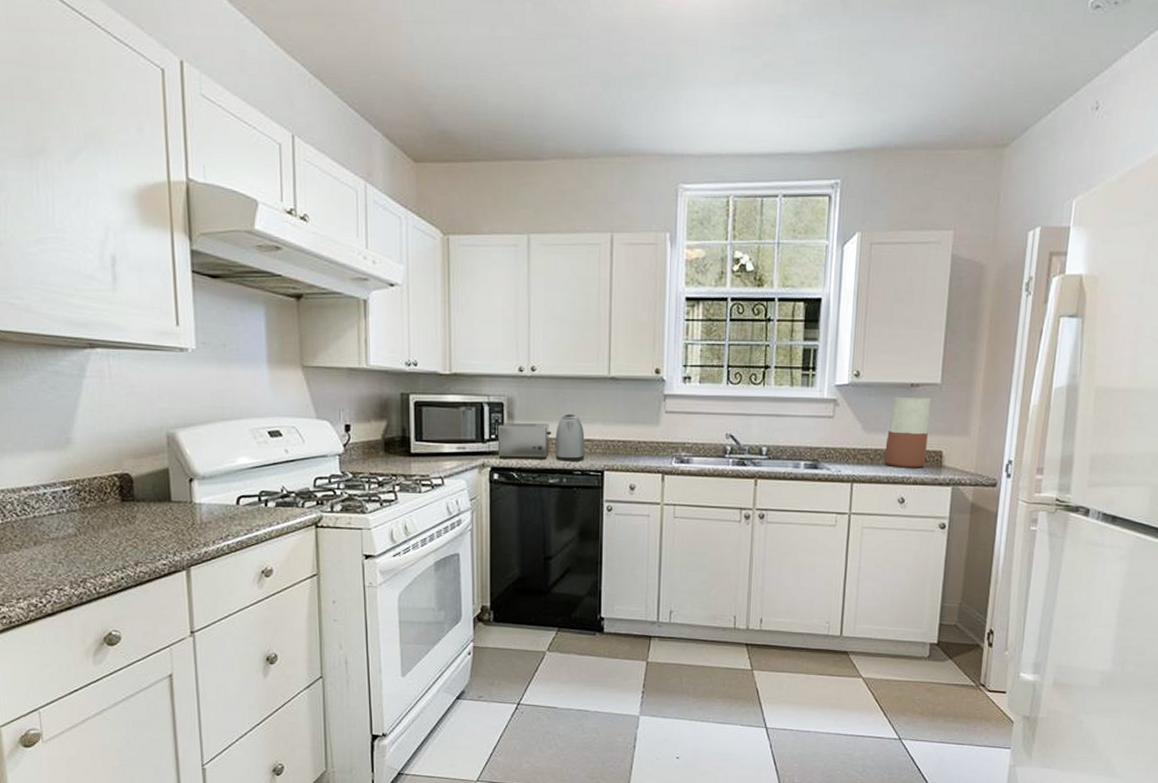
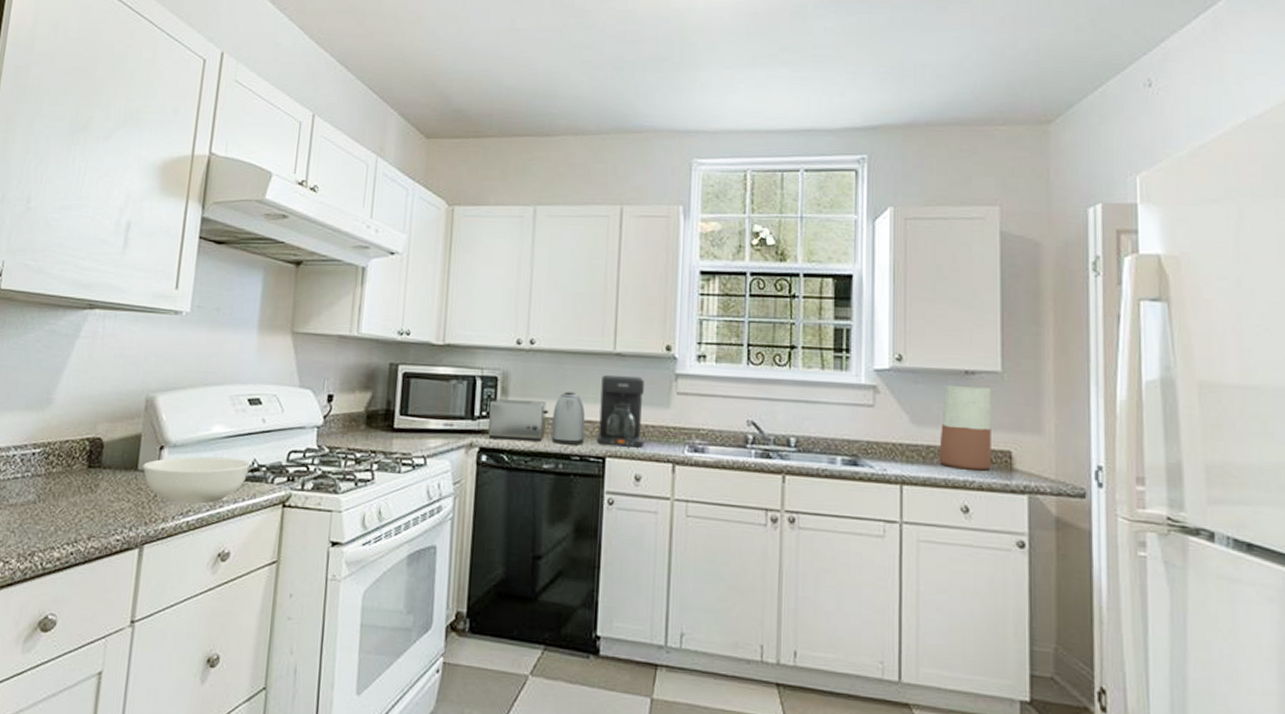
bowl: none [175,486,280,530] -> present [142,456,251,505]
coffee maker: none [596,397,637,461] -> present [597,374,644,448]

